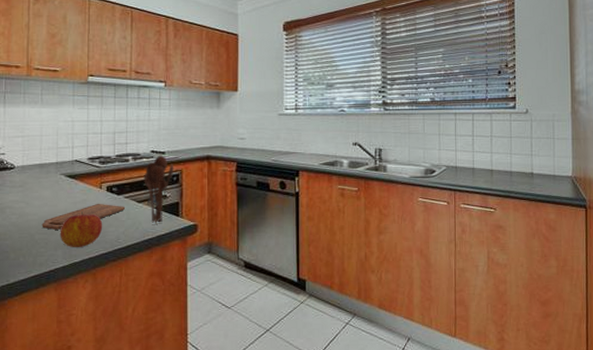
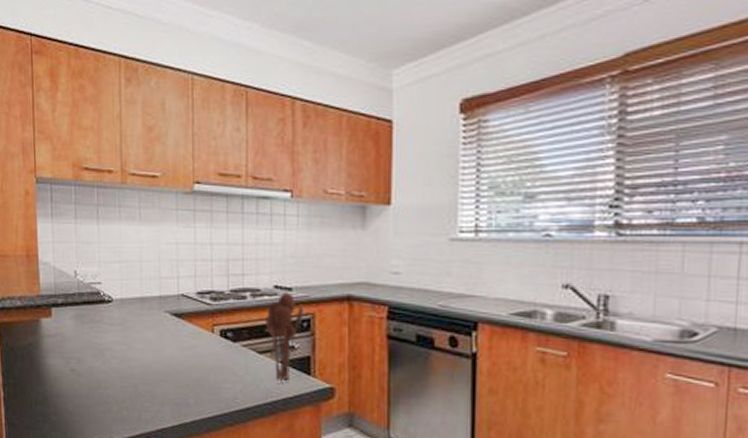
cutting board: present [42,203,126,230] -> none [145,351,244,381]
apple: present [60,210,103,247] -> none [166,359,217,405]

